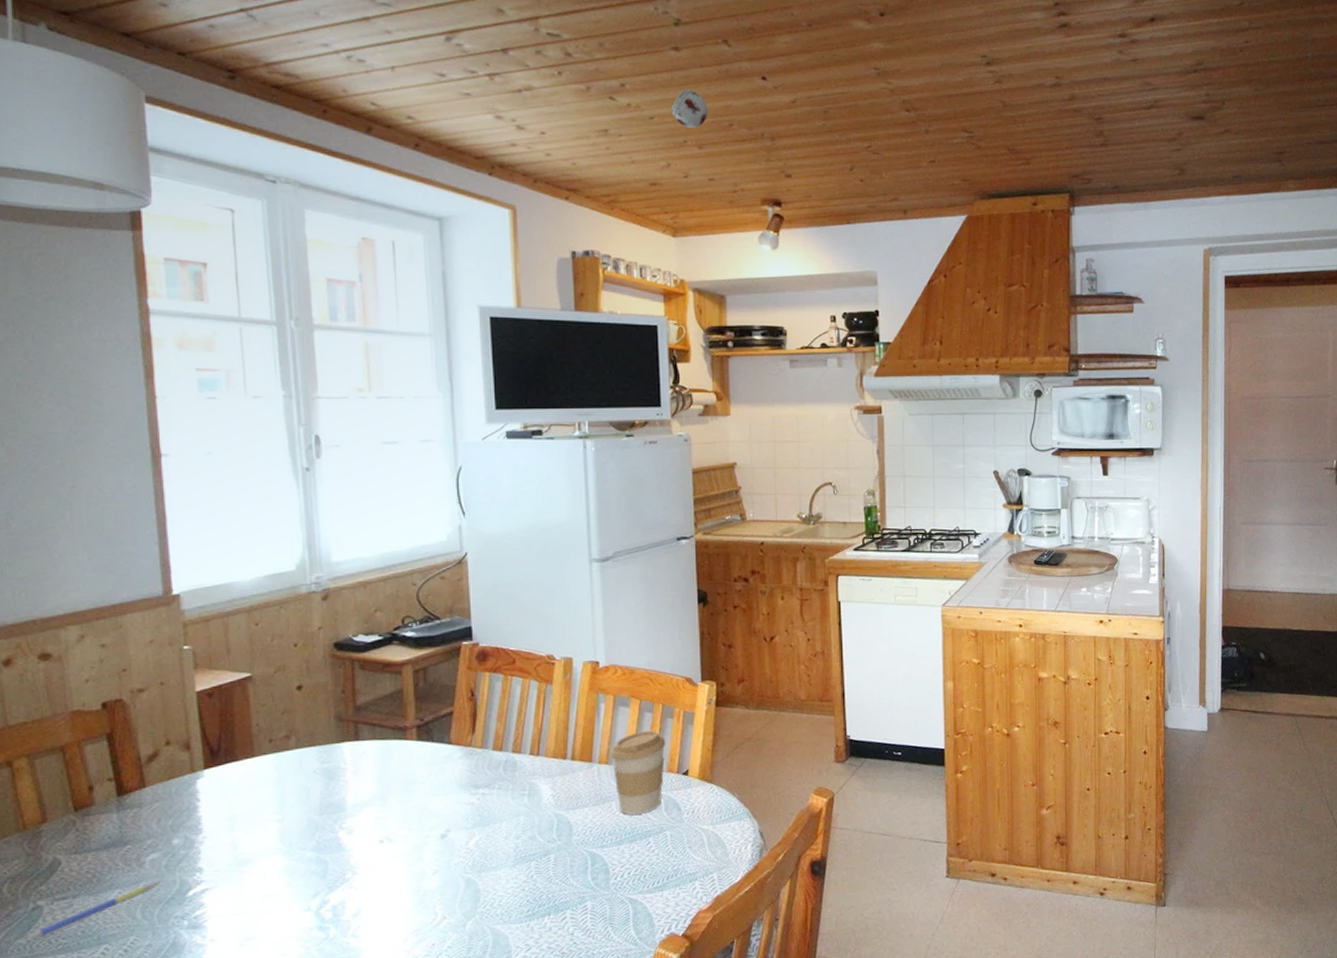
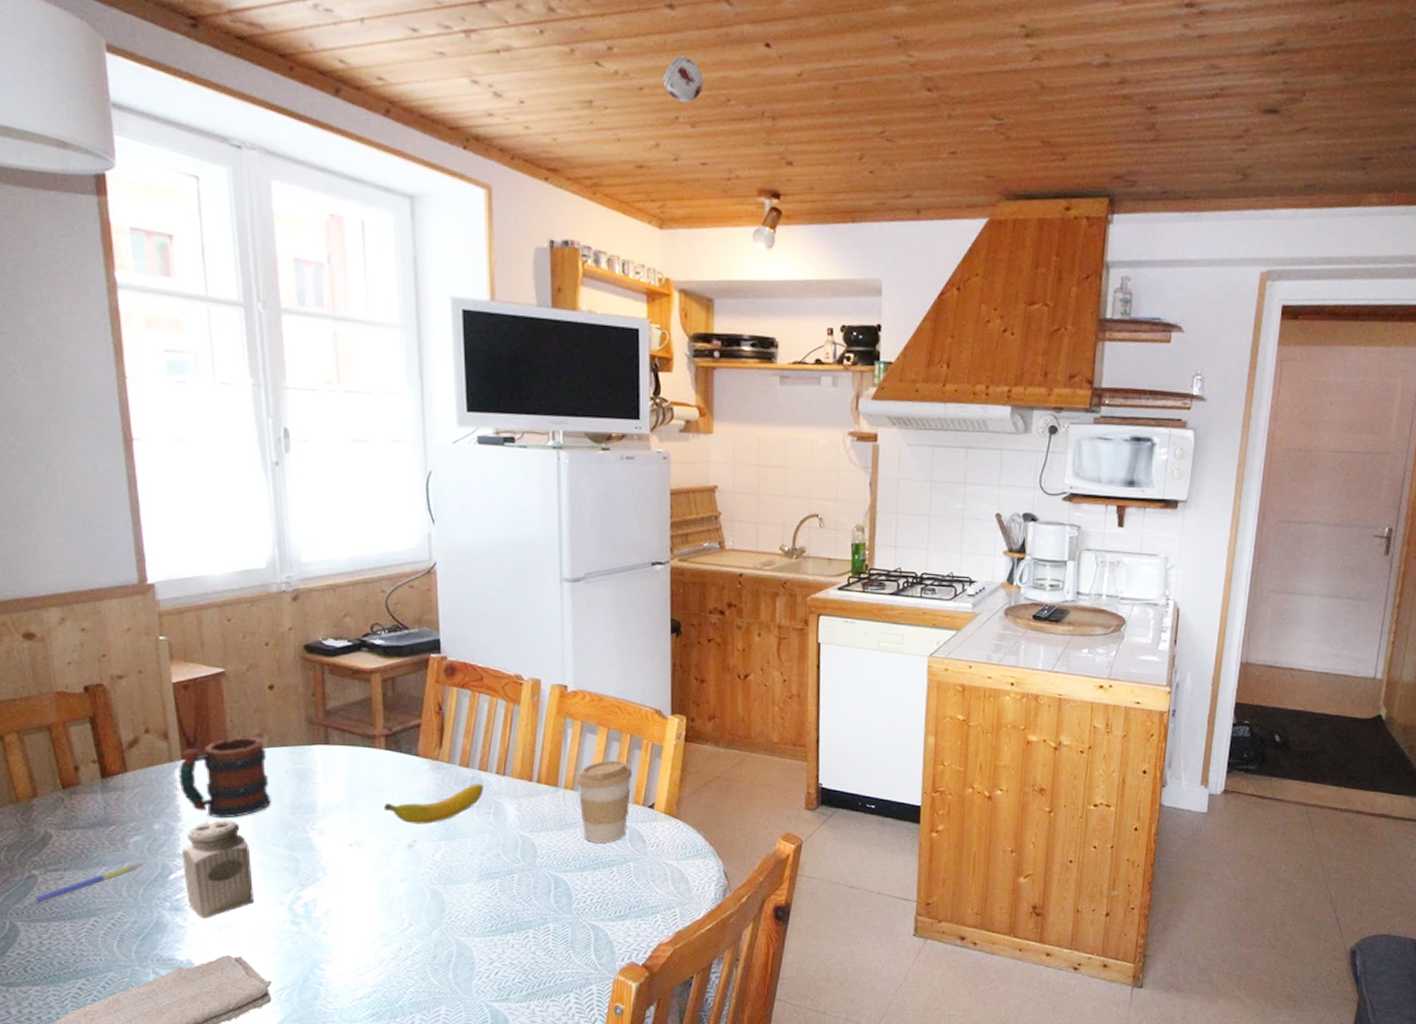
mug: none [200,739,298,827] -> present [178,737,271,819]
salt shaker: none [203,827,278,934] -> present [183,820,254,919]
banana: none [415,766,517,814] -> present [383,784,483,825]

